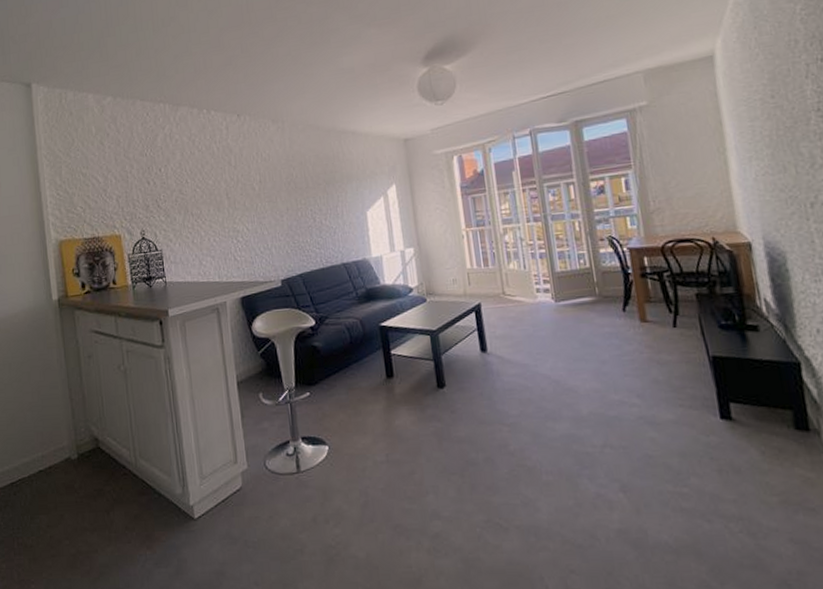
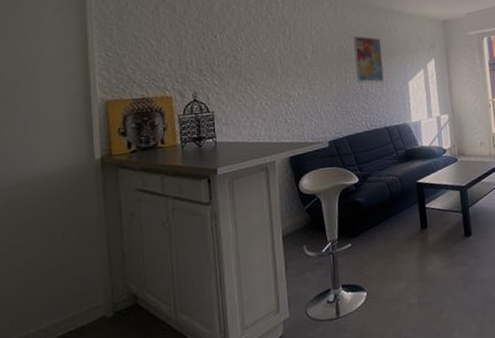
wall art: none [303,161,339,215] -> present [353,35,384,83]

